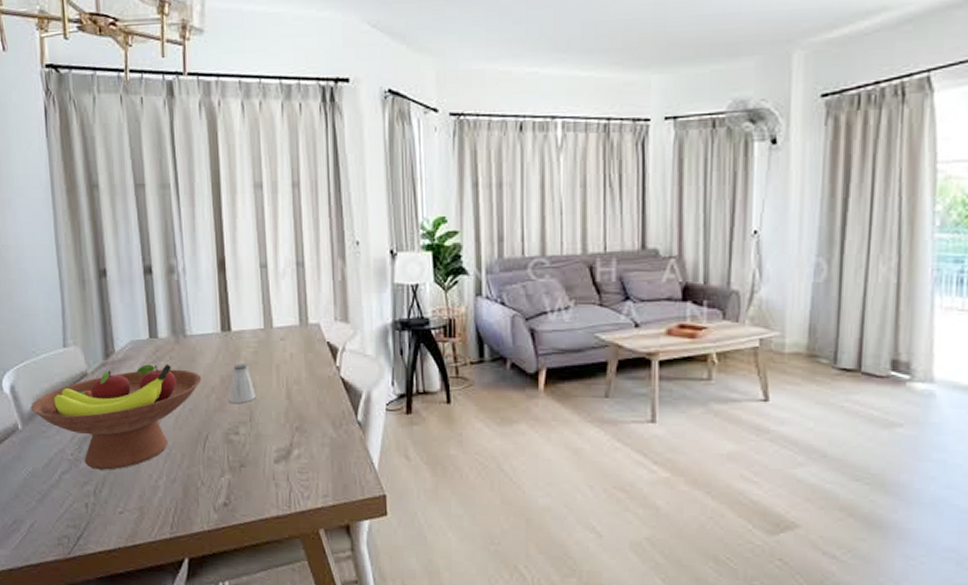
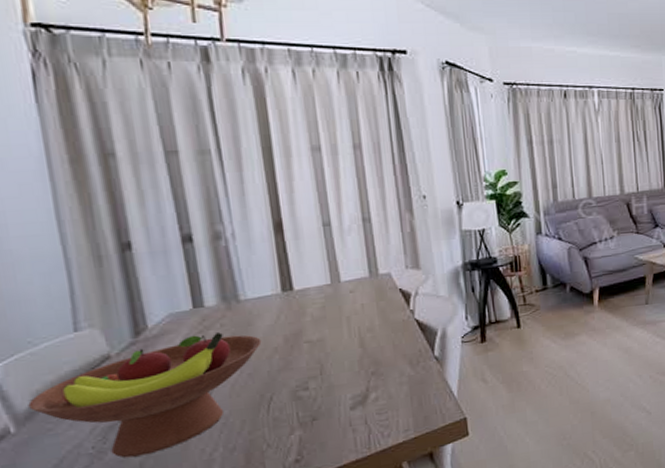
saltshaker: present [229,363,256,403] -> none [295,320,326,360]

